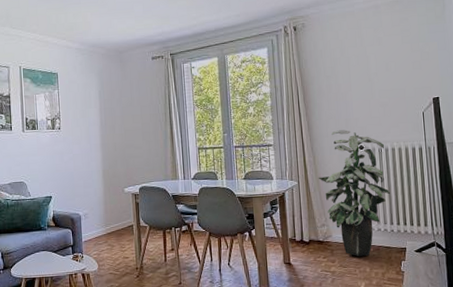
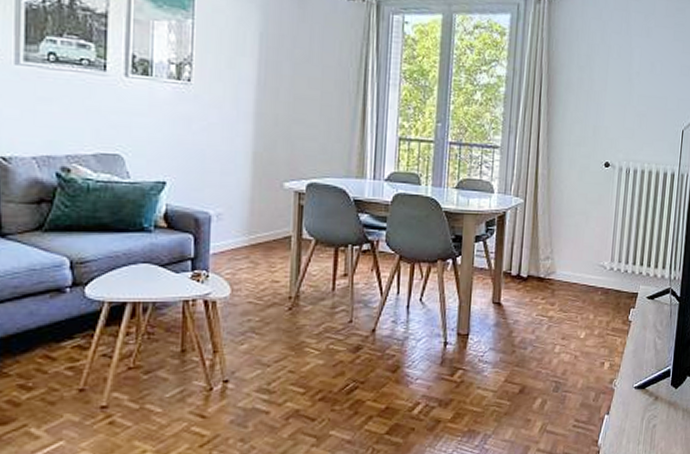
indoor plant: present [318,130,391,256] -> none [550,139,634,299]

